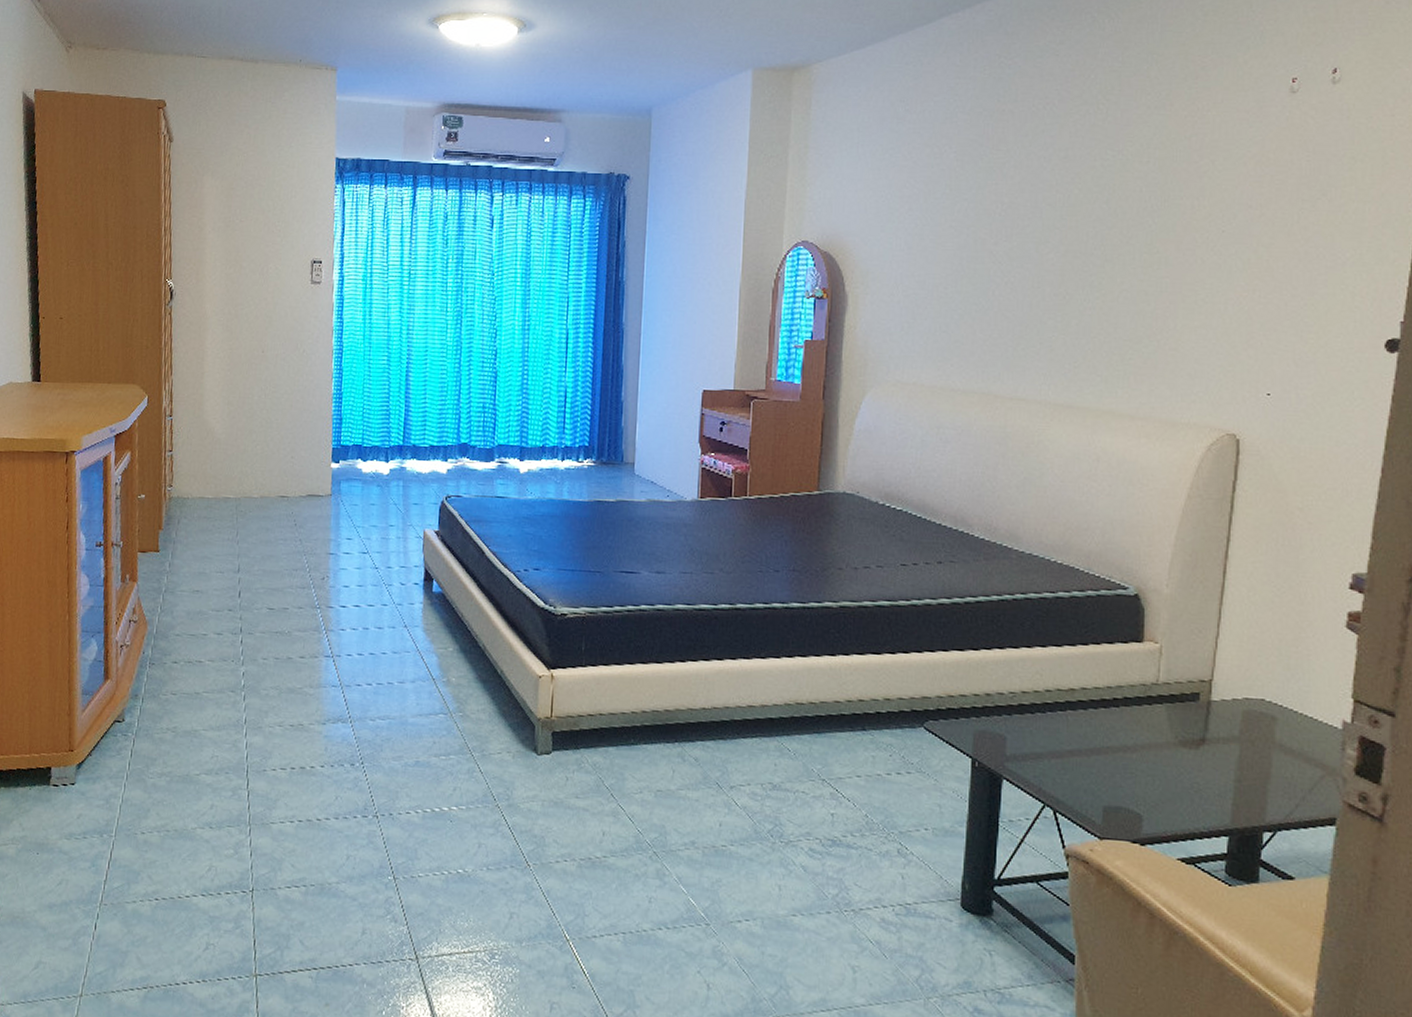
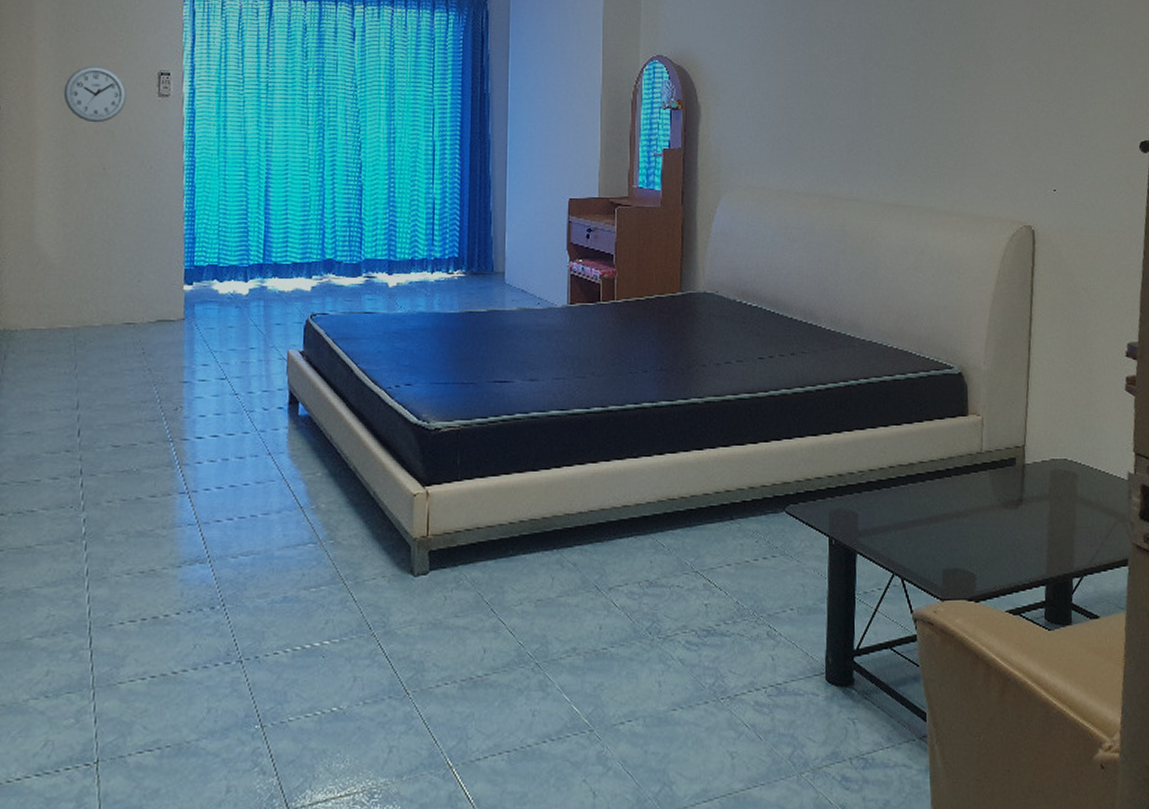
wall clock: none [229,255,284,309] -> present [63,66,127,123]

